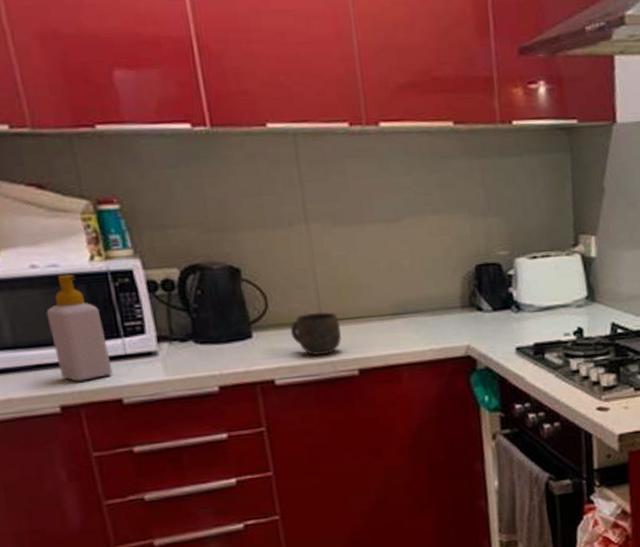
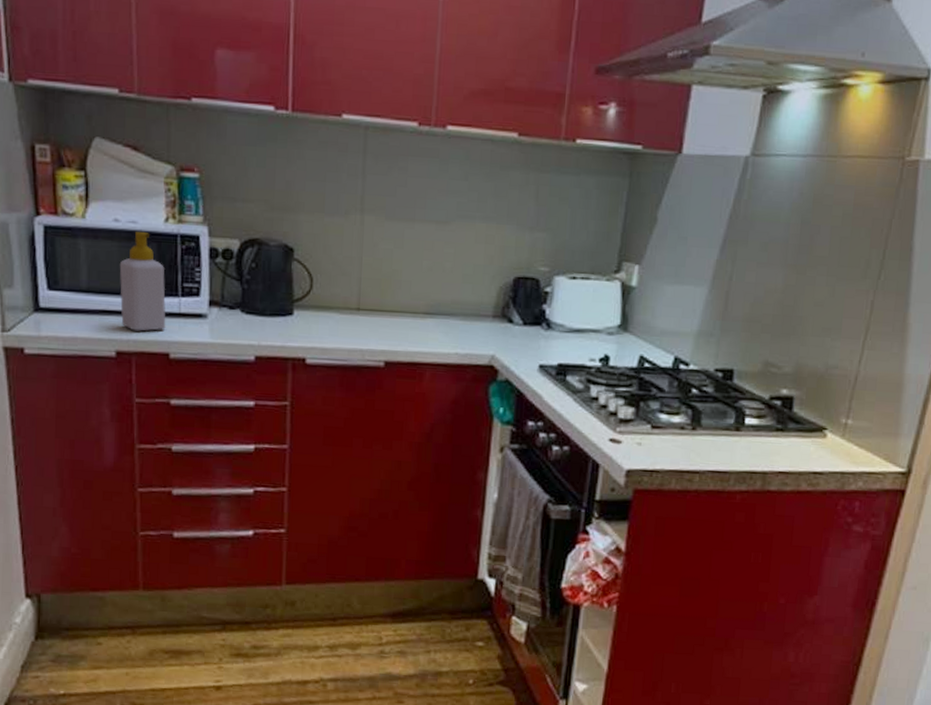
mug: present [290,312,342,355] -> none [328,300,375,342]

